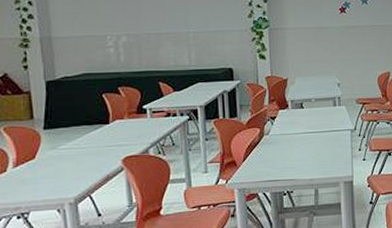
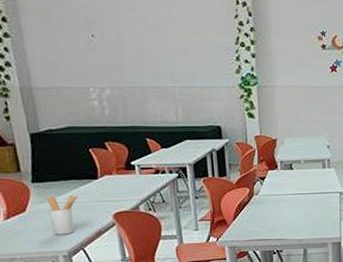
utensil holder: none [57,141,89,182] -> present [47,195,78,235]

